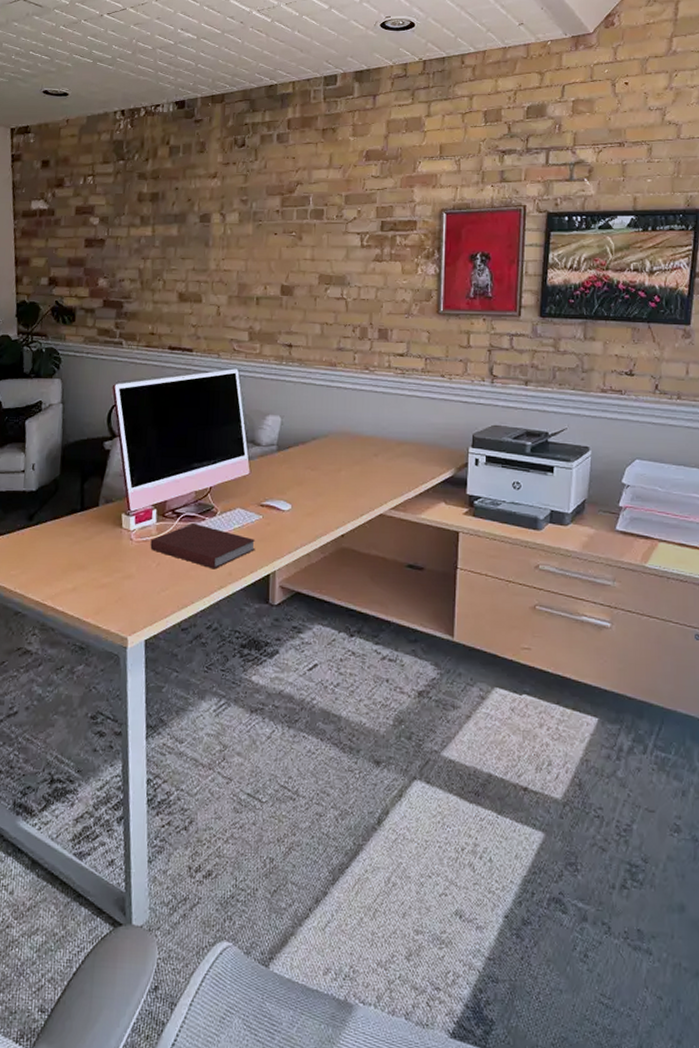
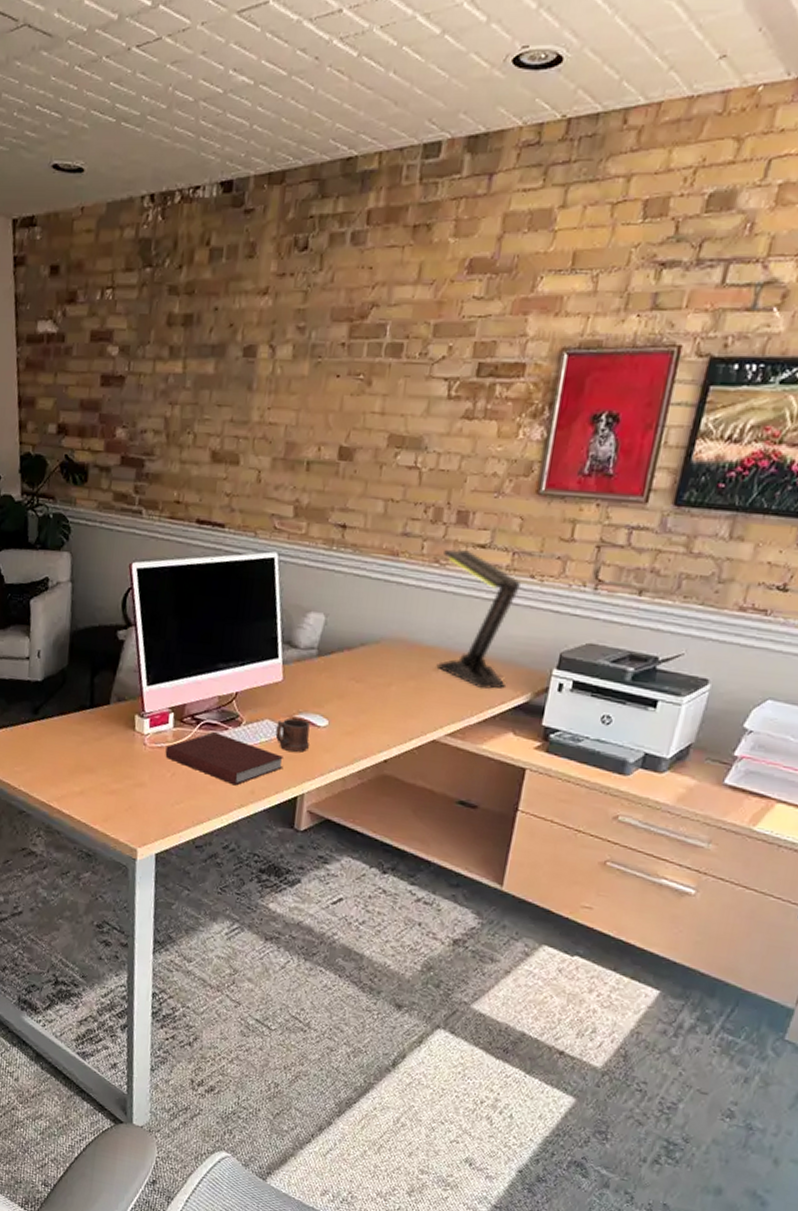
mug: none [247,505,276,535] -> present [275,718,310,753]
desk lamp: none [372,358,434,468] -> present [436,549,521,689]

